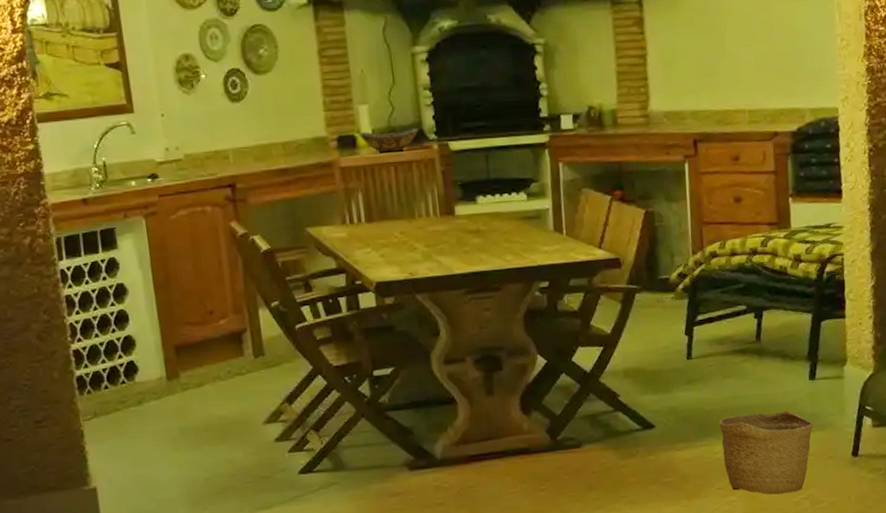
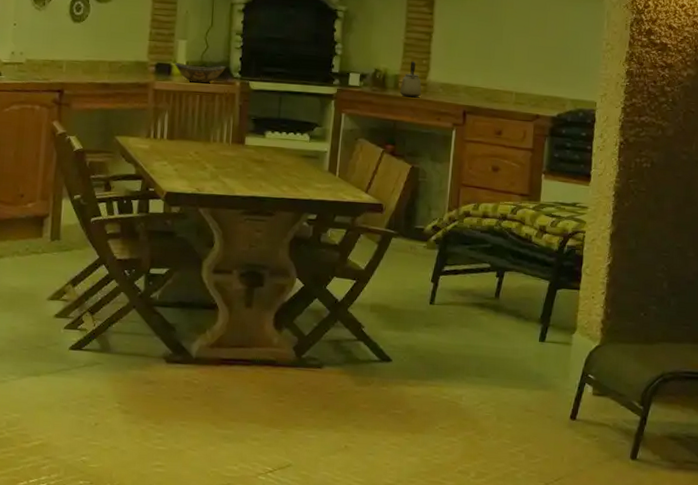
kettle: none [619,91,644,134] -> present [399,61,422,98]
basket: present [719,410,813,495] -> none [450,363,537,444]

